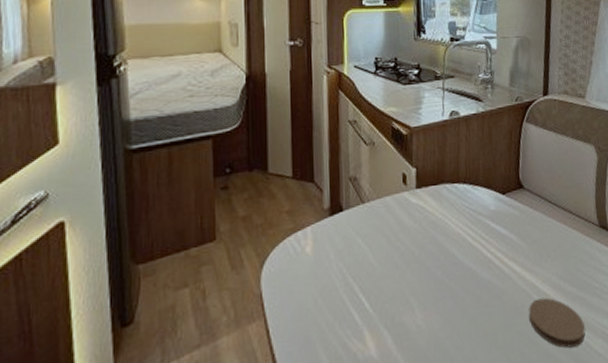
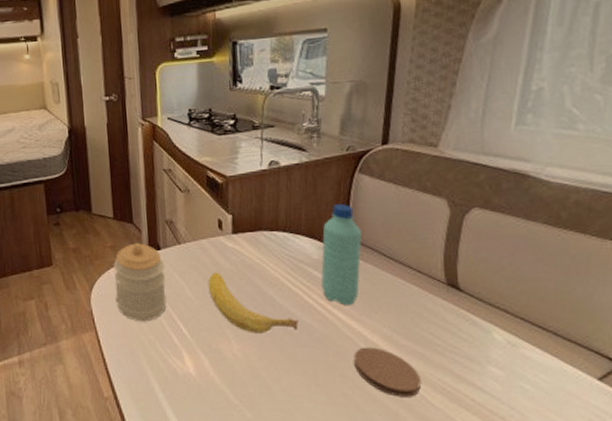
jar: none [289,205,348,300] -> present [113,243,167,321]
fruit: none [391,232,479,298] -> present [207,272,299,333]
water bottle: none [498,153,531,257] -> present [320,204,362,306]

